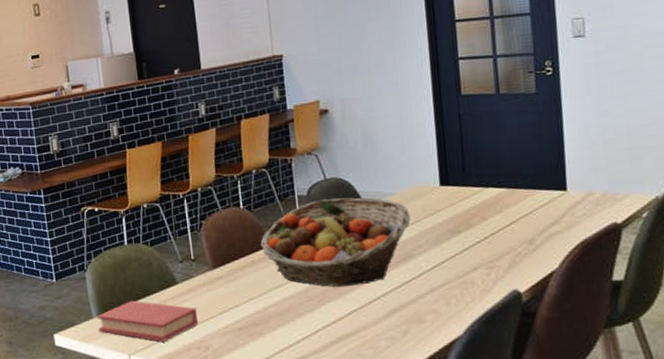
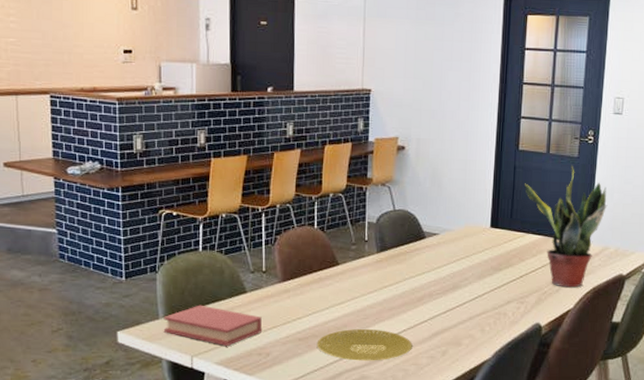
plate: none [258,312,367,348] -> present [316,329,413,361]
fruit basket: present [260,197,411,288] -> none [328,227,462,309]
potted plant: none [473,103,584,245] -> present [524,165,608,288]

